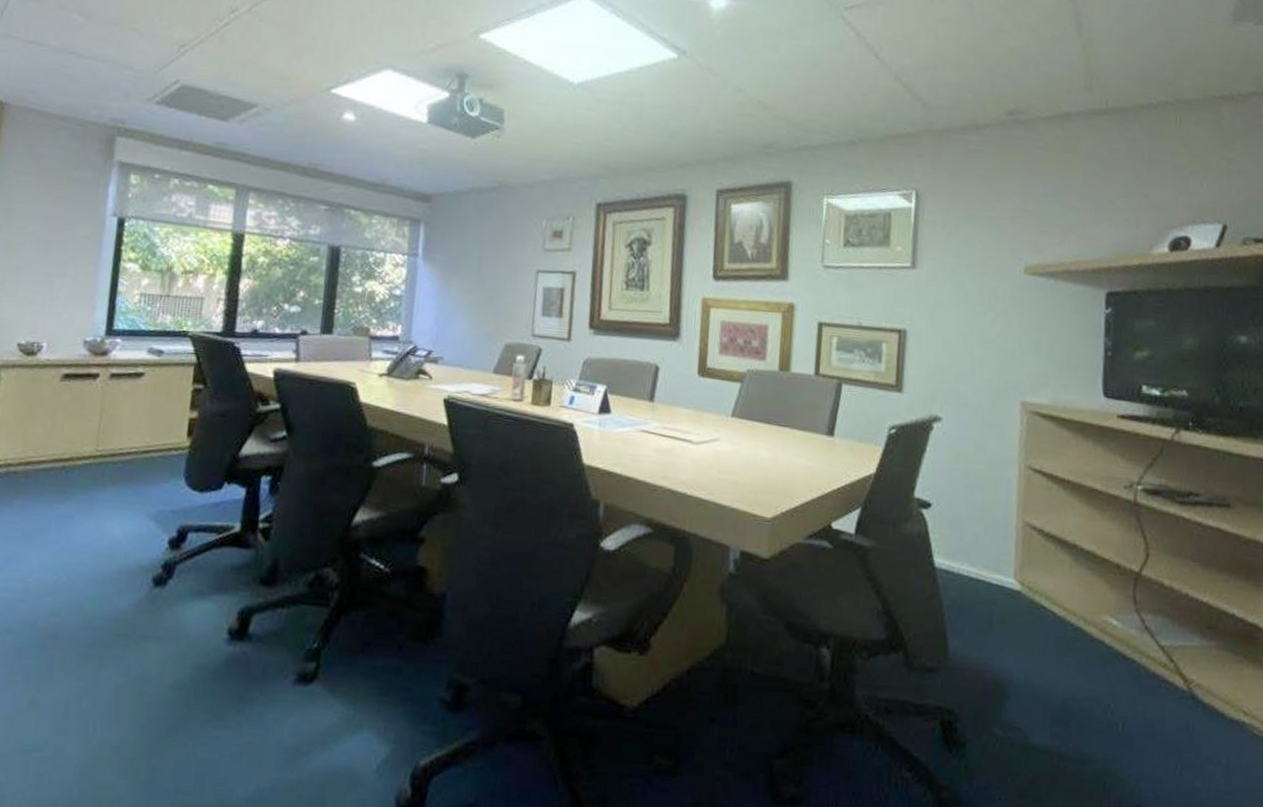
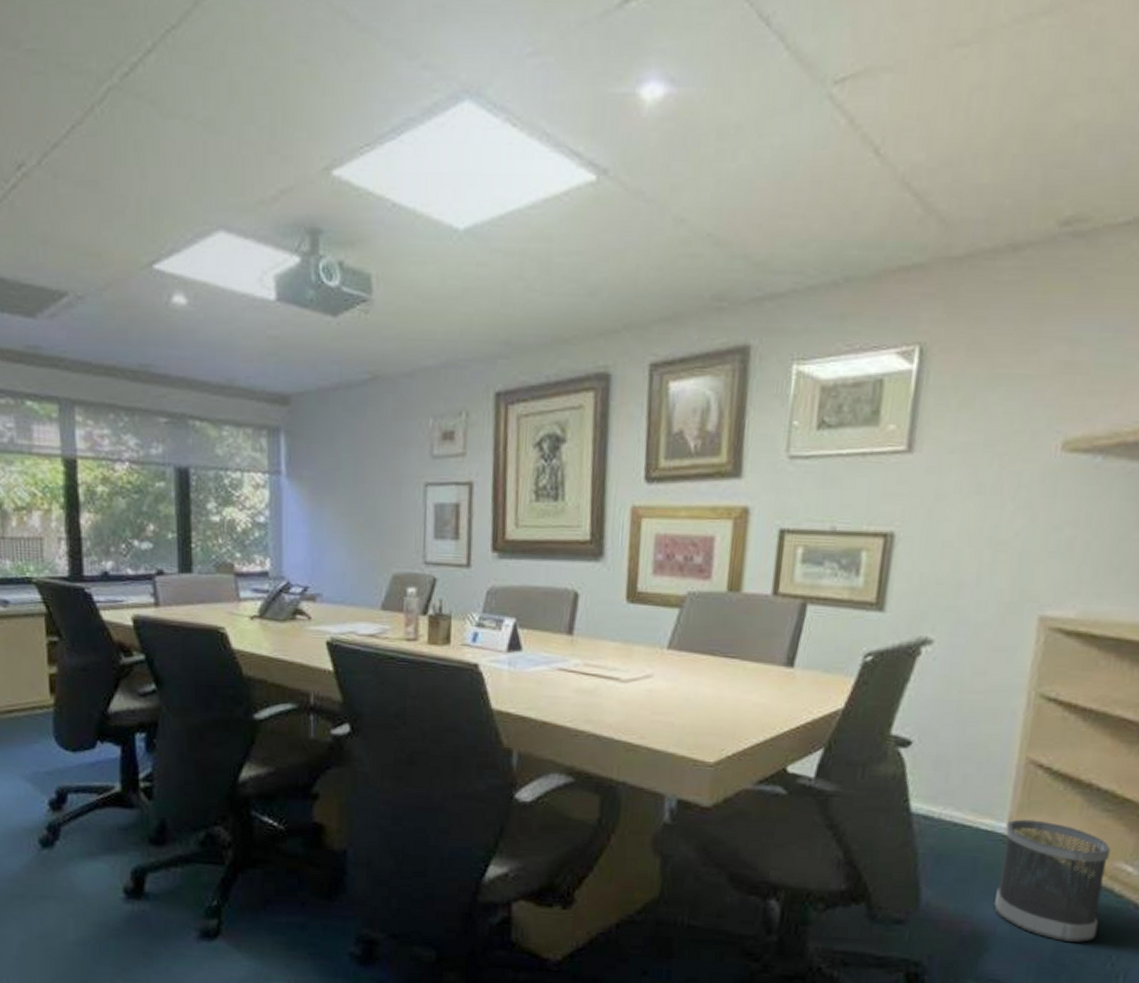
wastebasket: none [1010,575,1098,691] -> present [994,819,1111,942]

